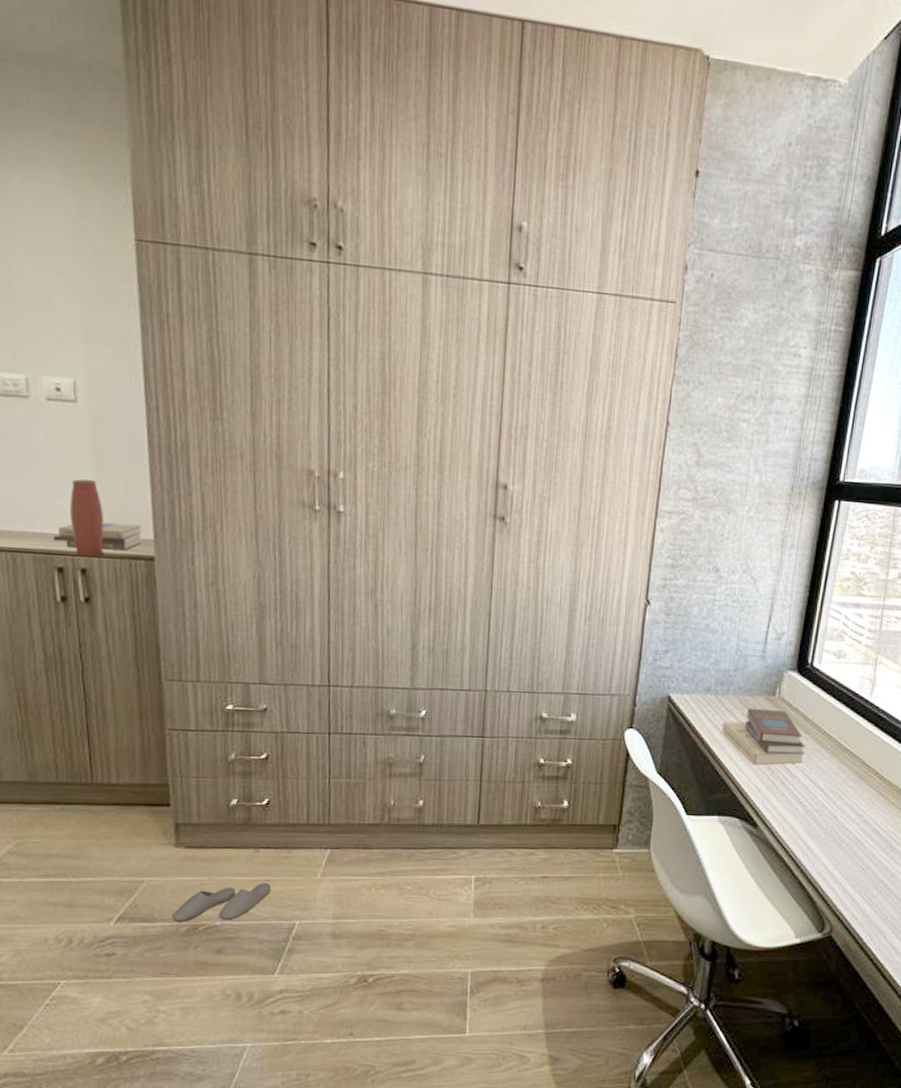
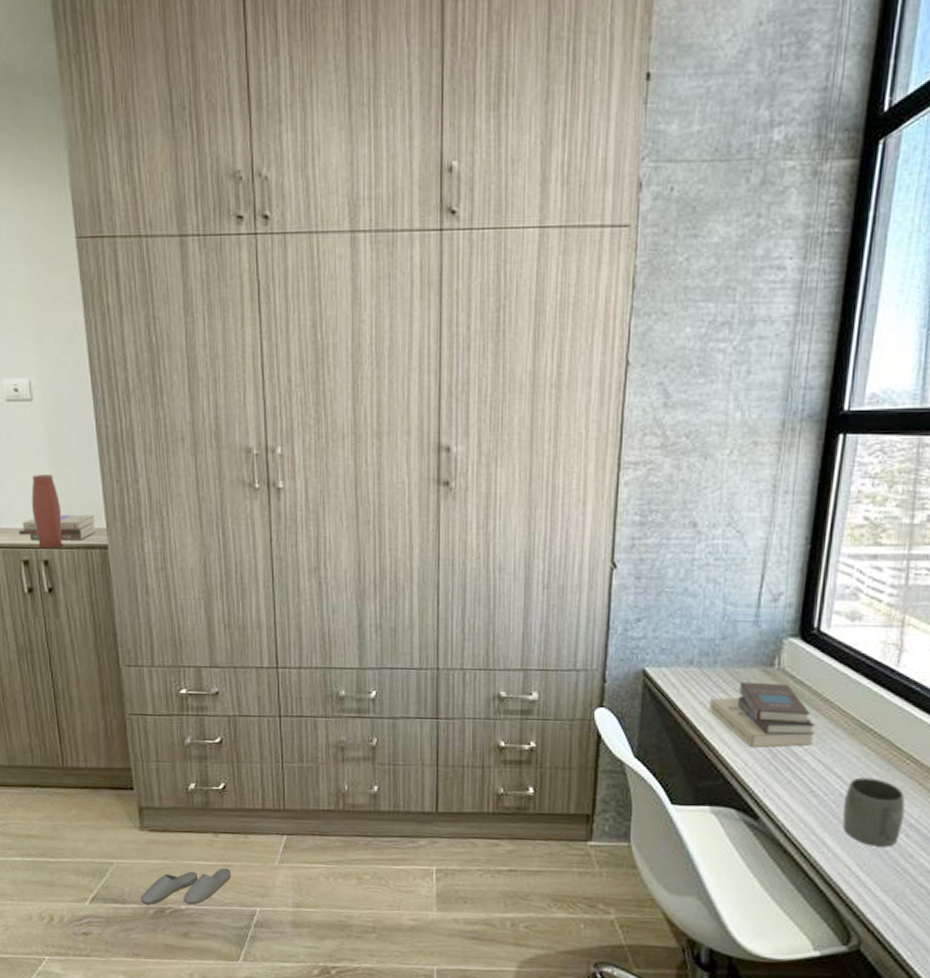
mug: none [823,790,871,849] -> present [842,777,906,847]

